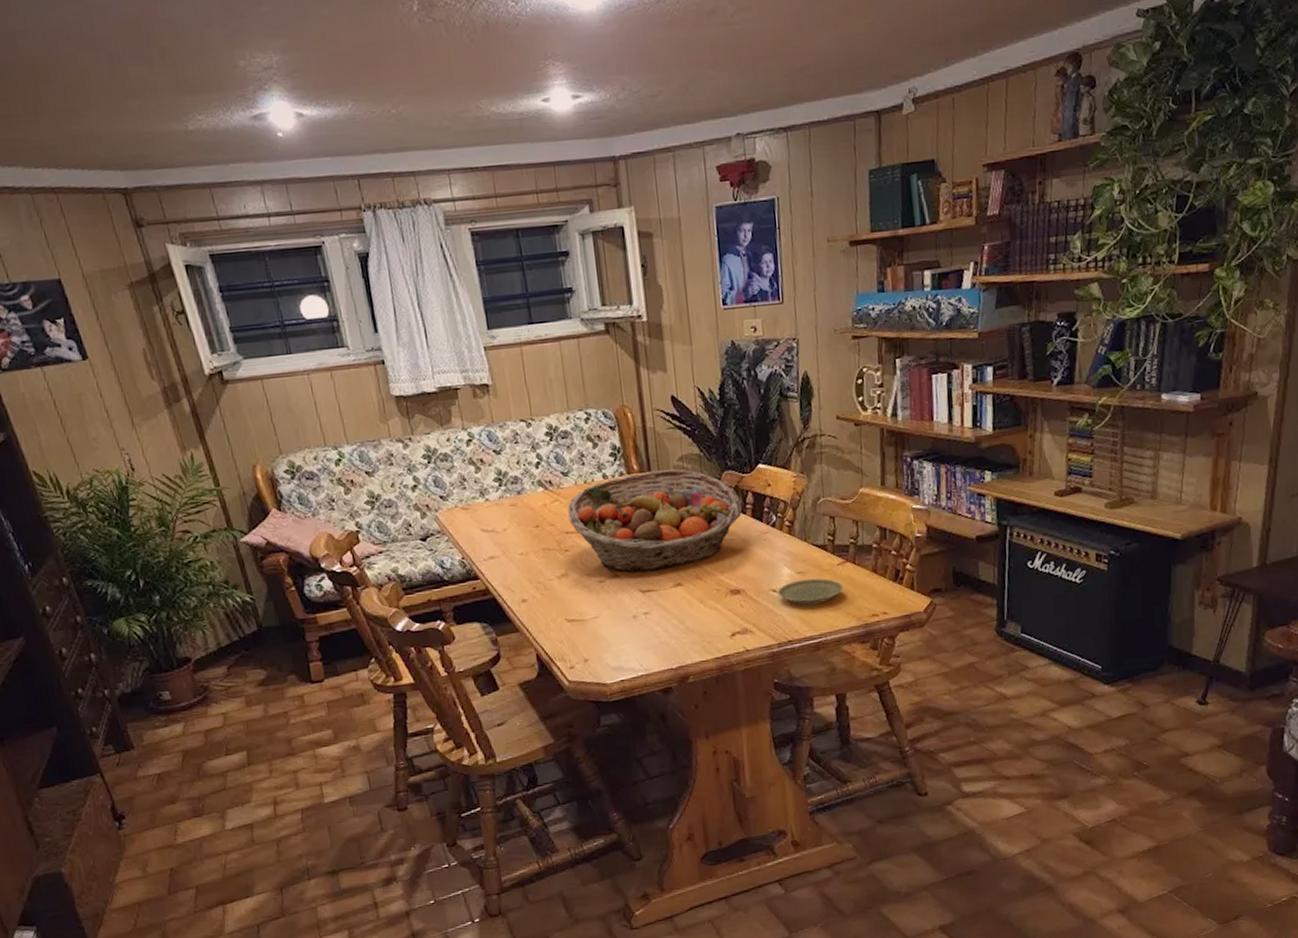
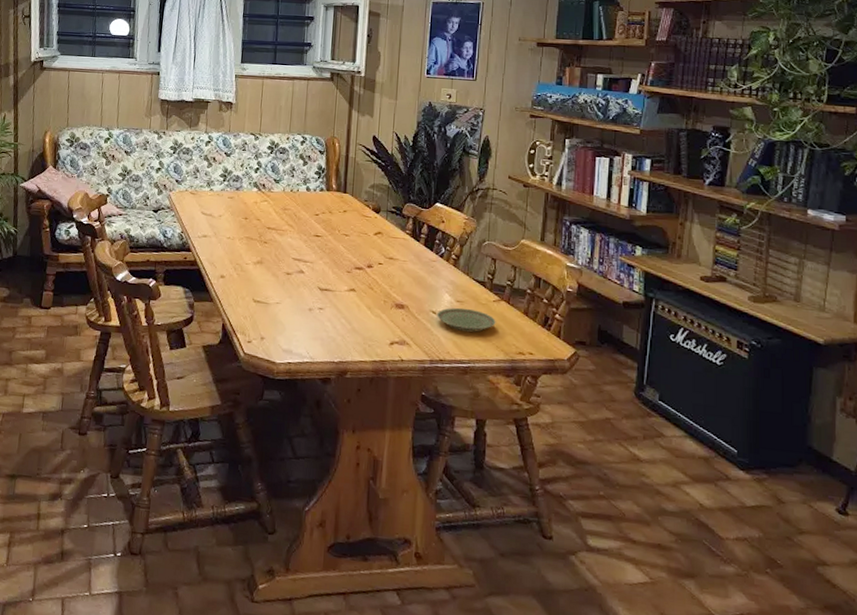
fruit basket: present [567,469,742,572] -> none [272,191,418,275]

